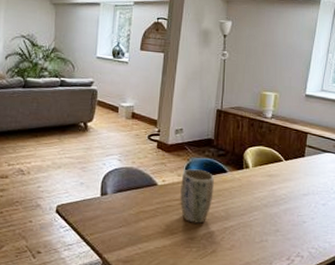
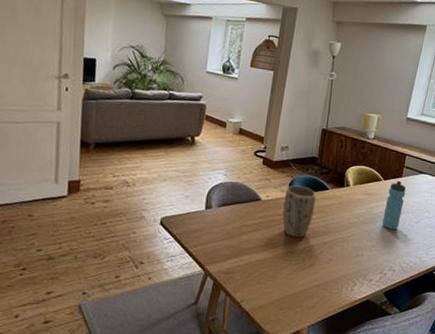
water bottle: none [286,160,310,213] -> present [382,180,406,230]

